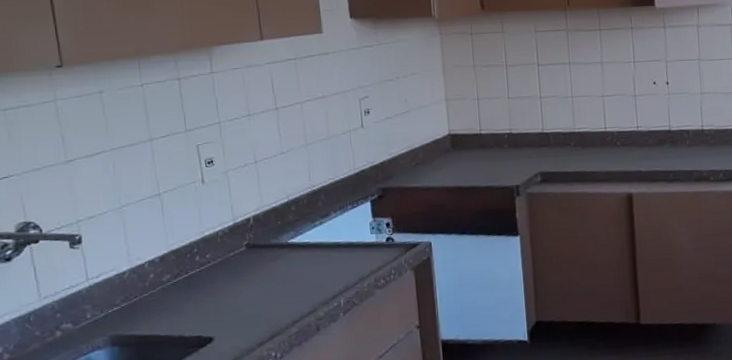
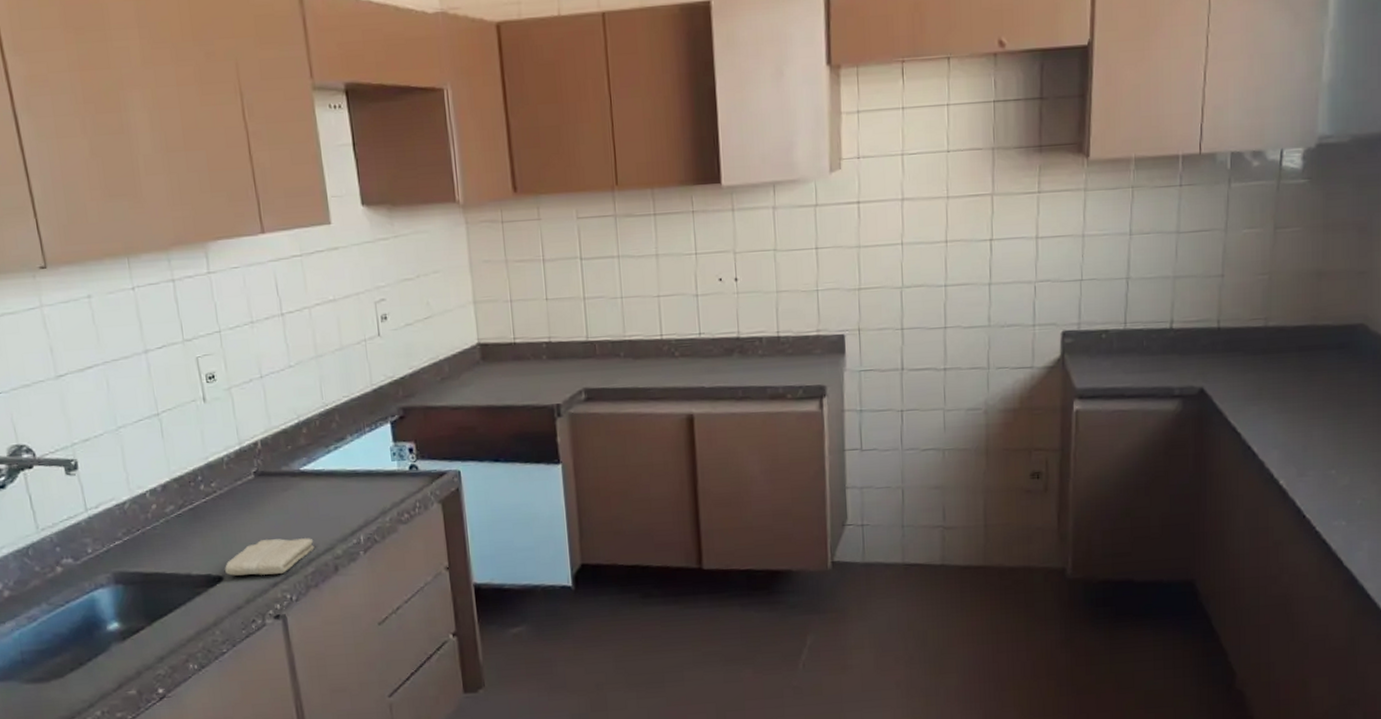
washcloth: none [215,302,299,337] -> present [225,538,315,576]

